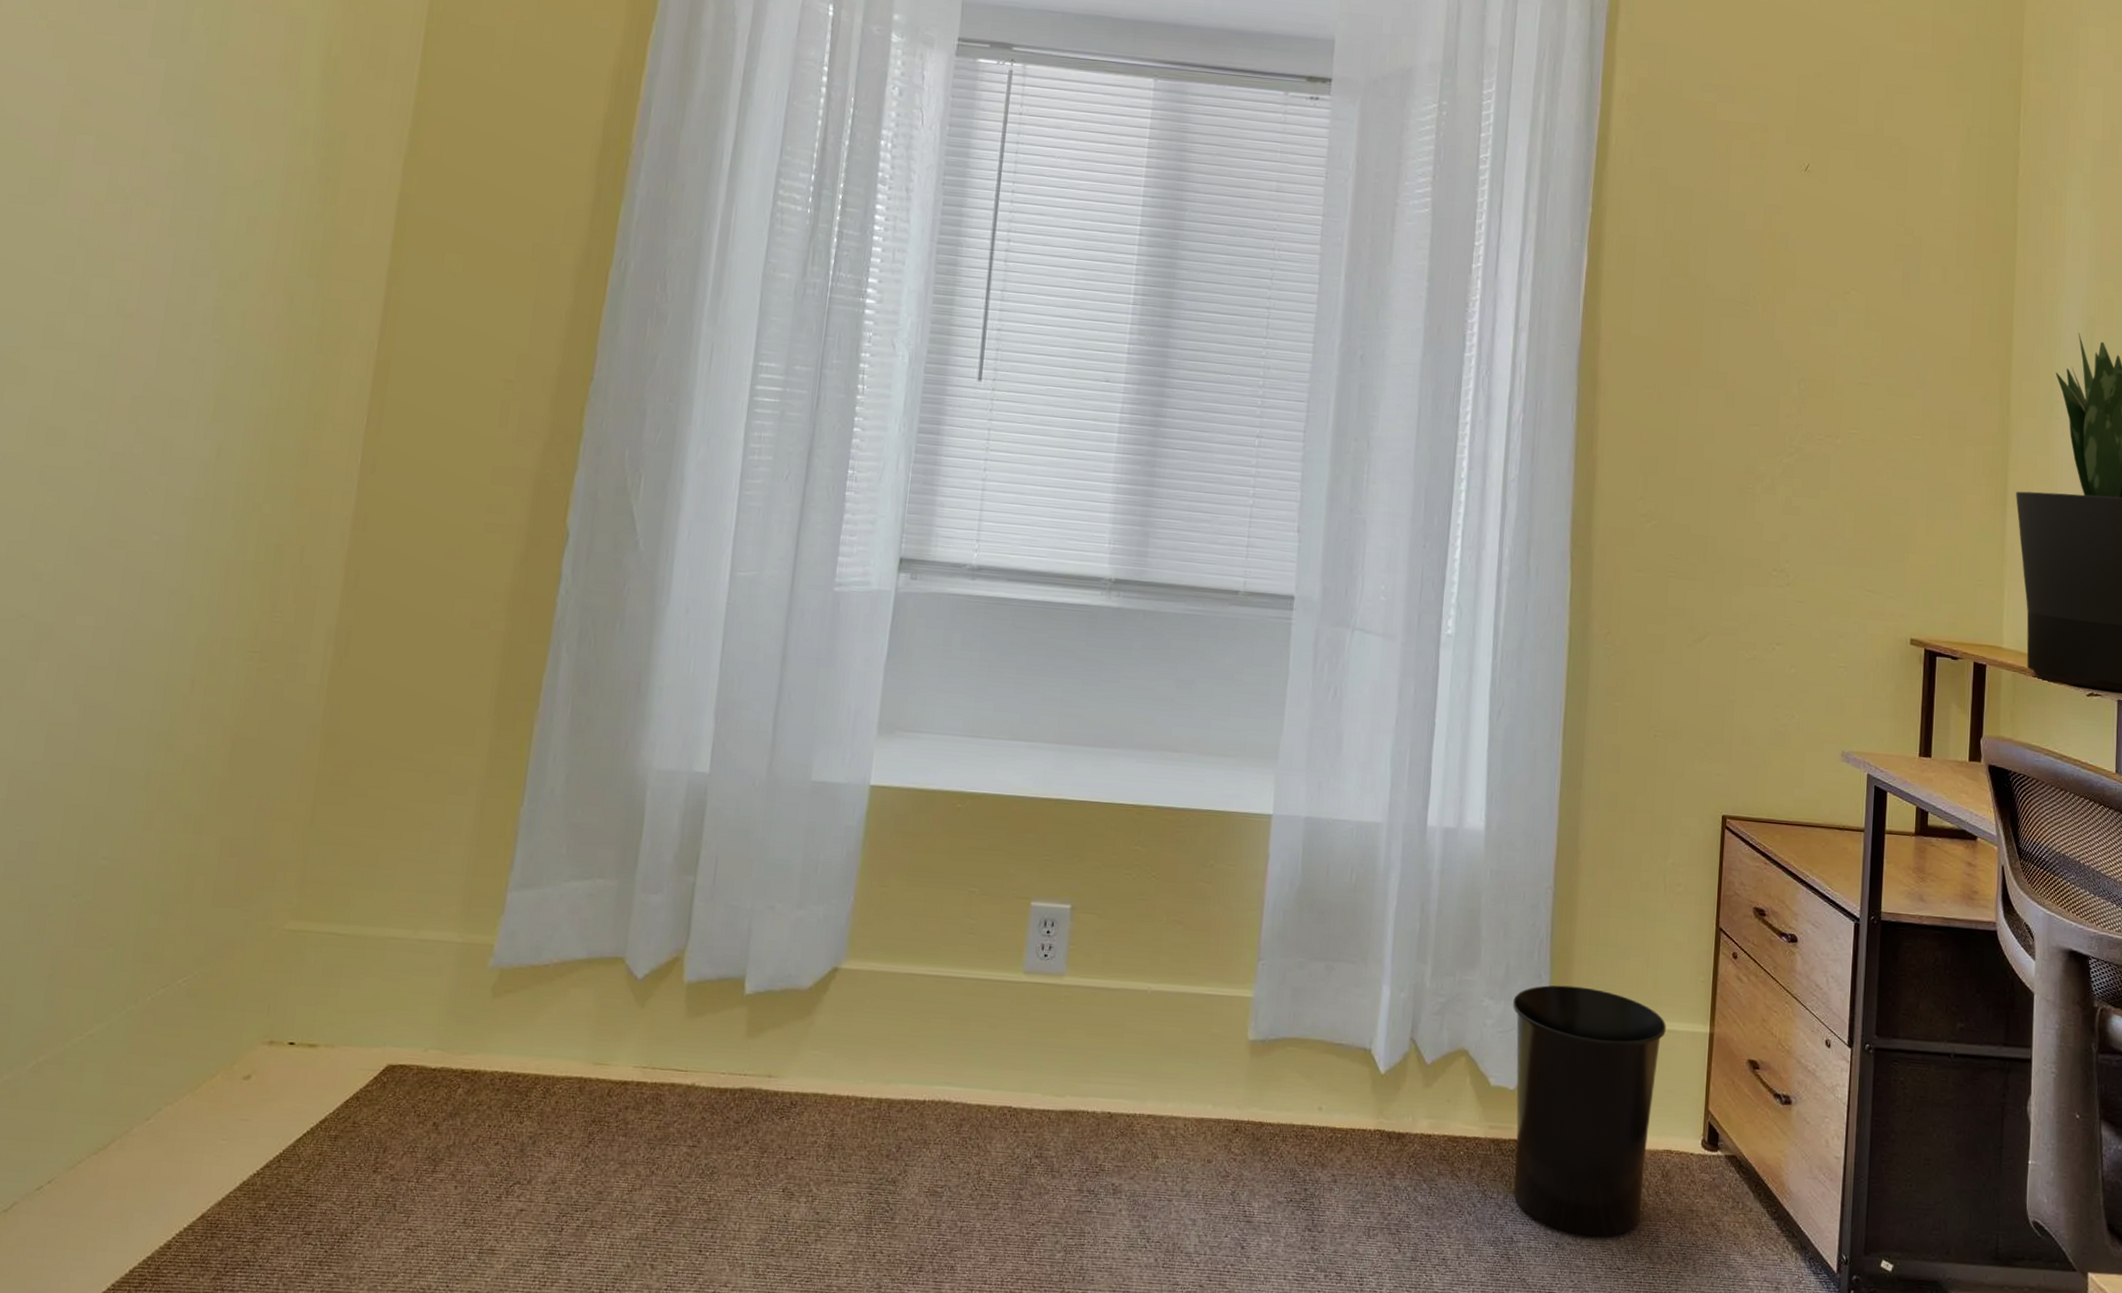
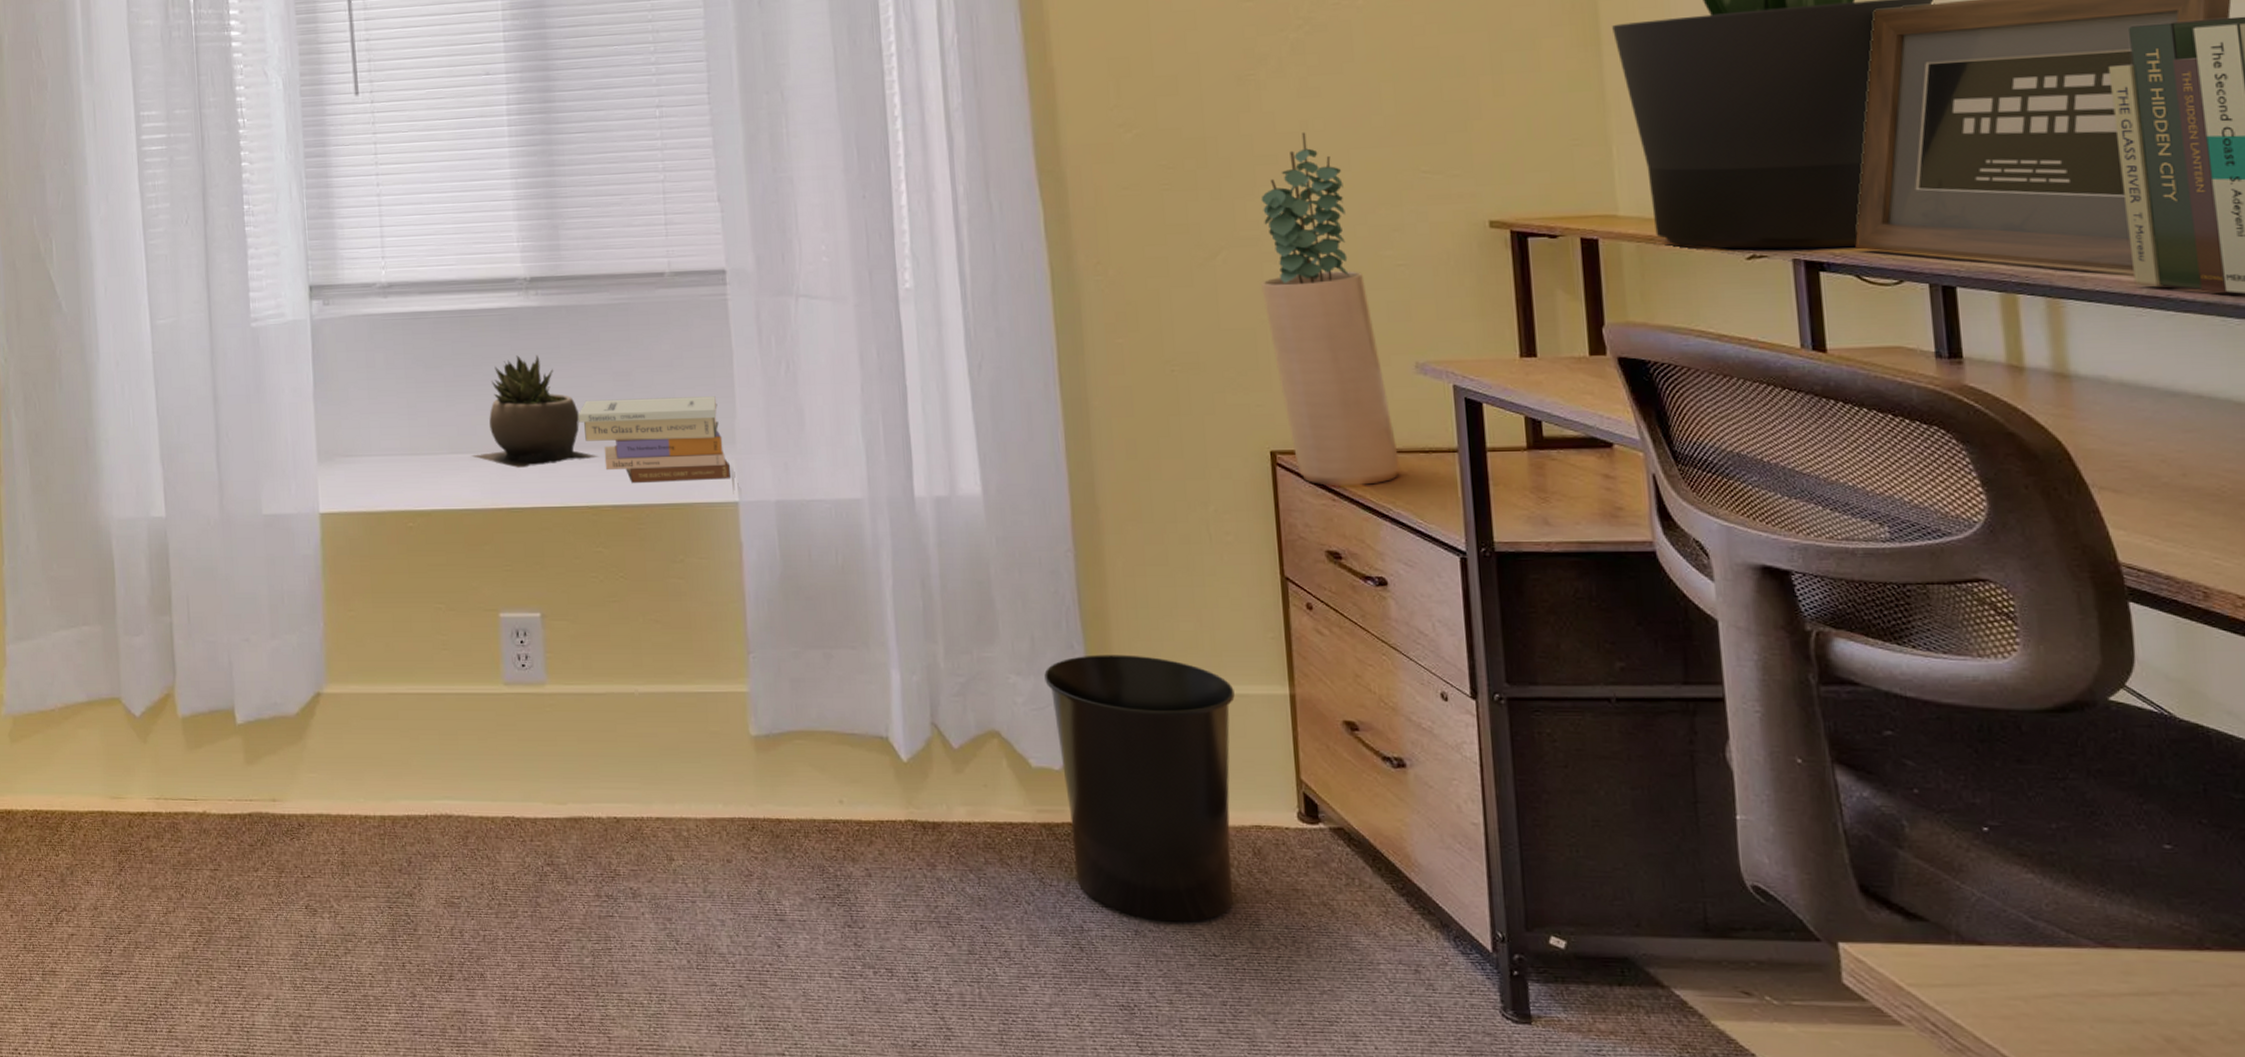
succulent plant: none [1030,652,1151,761] -> present [471,355,599,468]
books: none [1137,703,1271,793] -> present [577,396,732,484]
vase: none [1733,543,1820,853] -> present [1260,132,1401,486]

